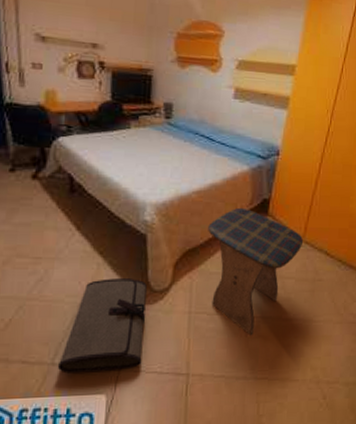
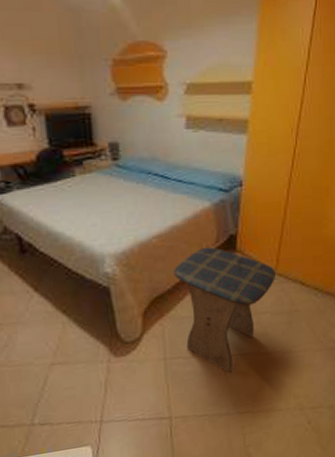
tool roll: present [57,279,147,374] -> none [37,333,123,432]

